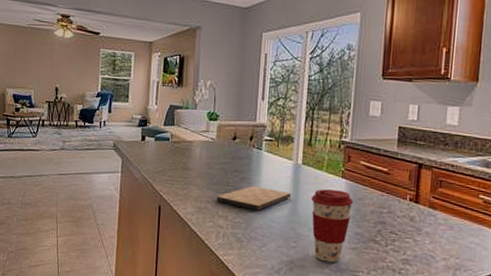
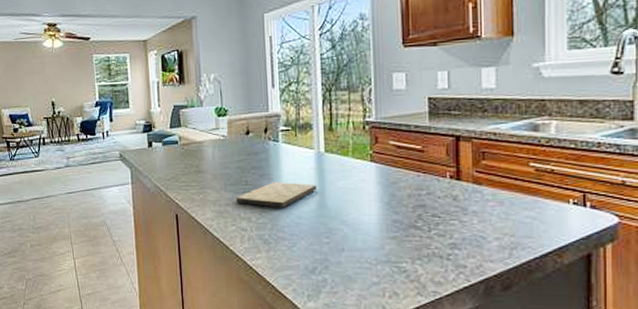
coffee cup: present [311,189,354,263] -> none [339,176,388,256]

